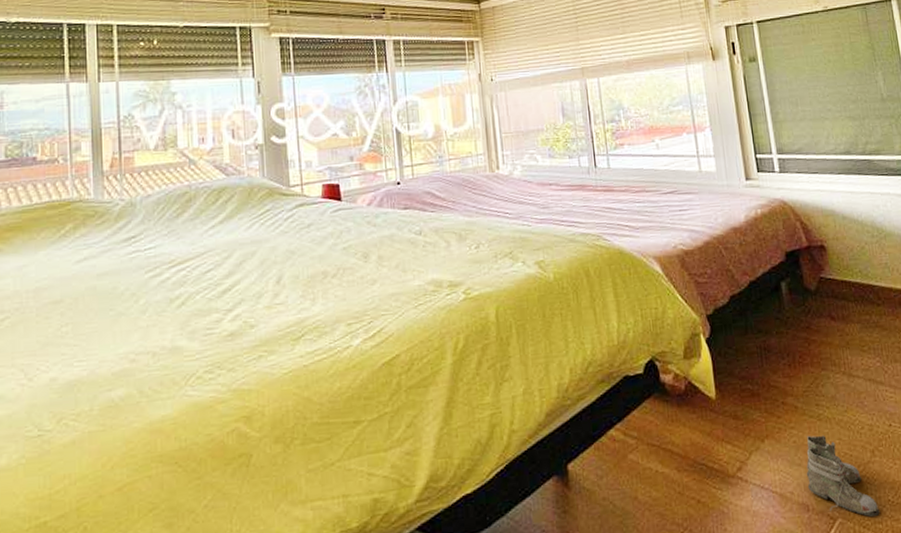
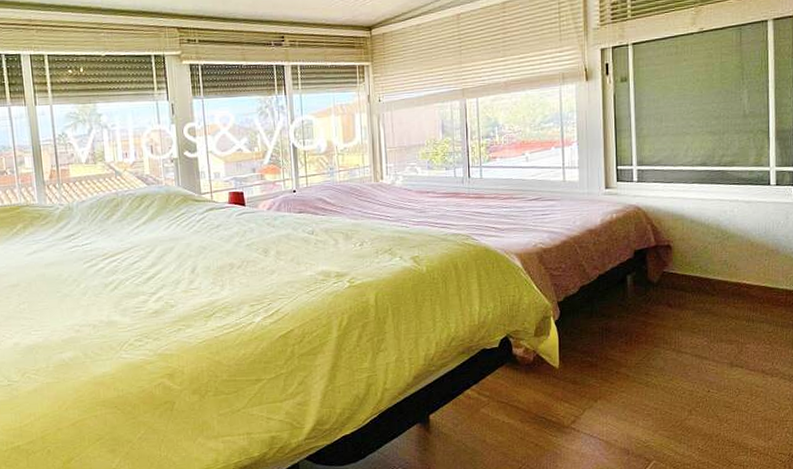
boots: present [806,435,880,517] -> none [630,397,690,460]

